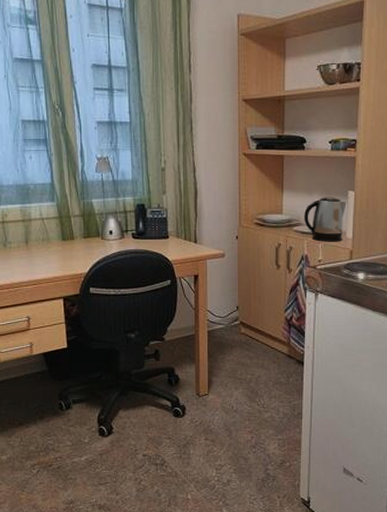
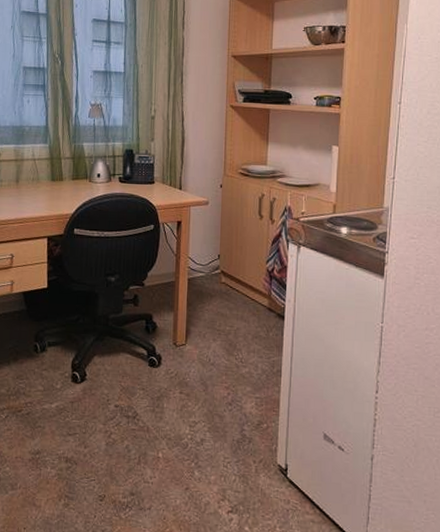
kettle: present [304,197,347,242] -> none [288,150,331,195]

